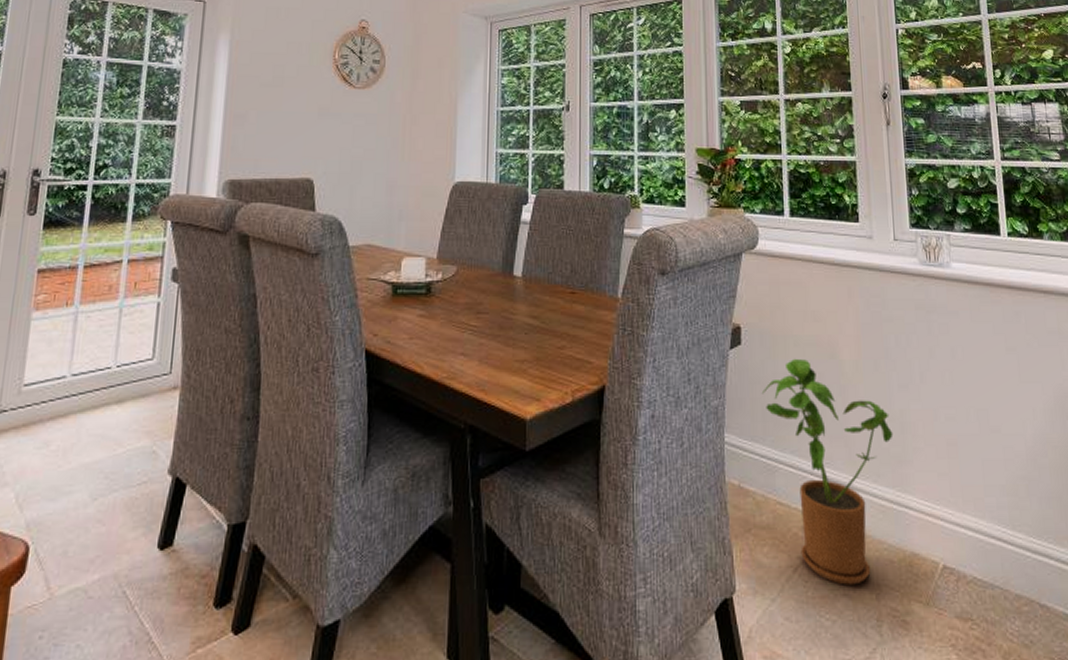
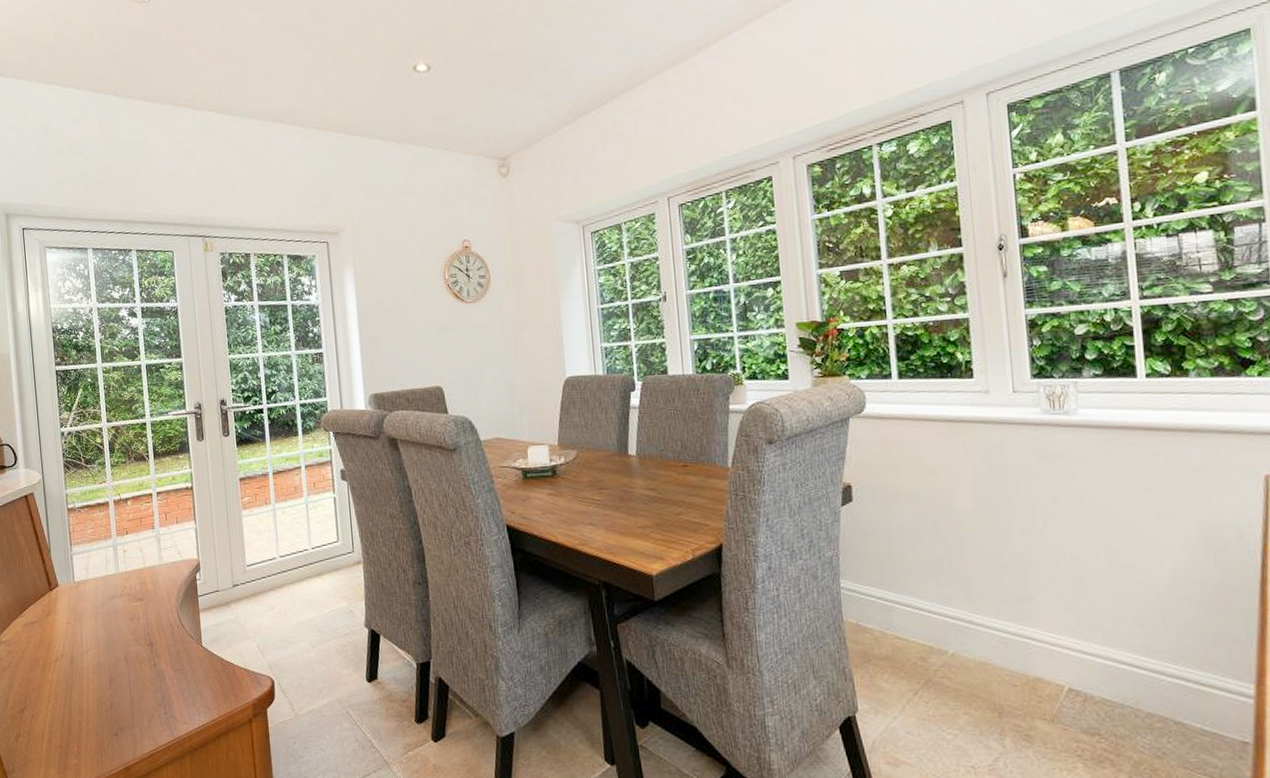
house plant: present [762,358,893,585] -> none [876,510,1015,706]

